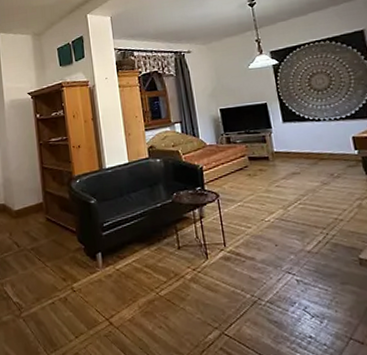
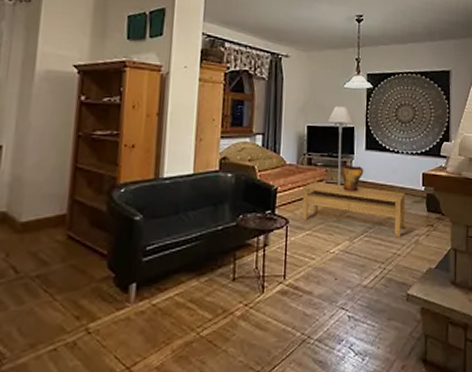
coffee table: none [226,157,342,203] -> present [302,182,406,238]
floor lamp: none [238,86,266,158] -> present [327,106,354,185]
decorative urn: none [259,138,286,164] -> present [340,164,364,192]

